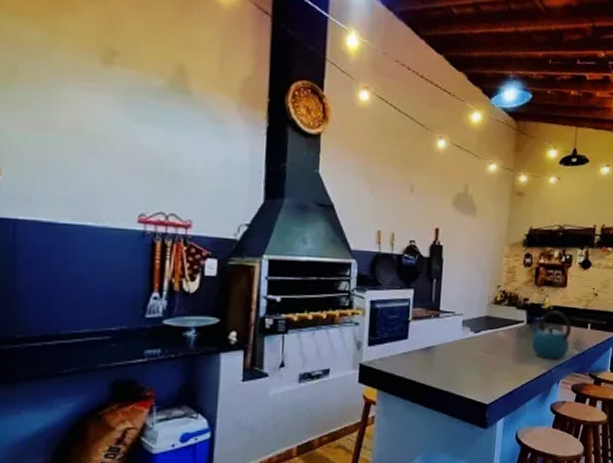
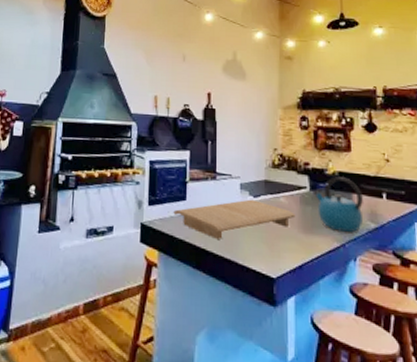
cutting board: none [394,335,512,374] -> present [173,199,296,239]

